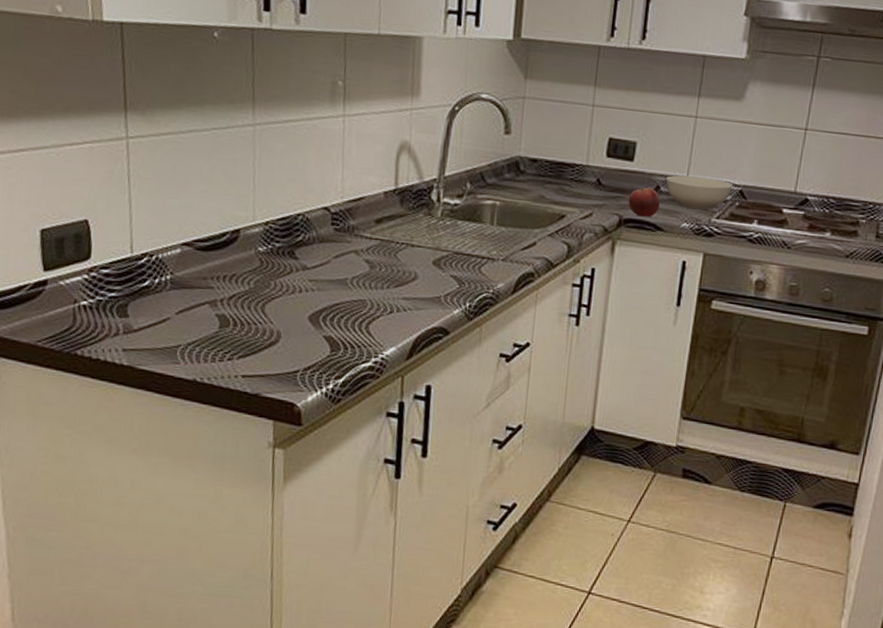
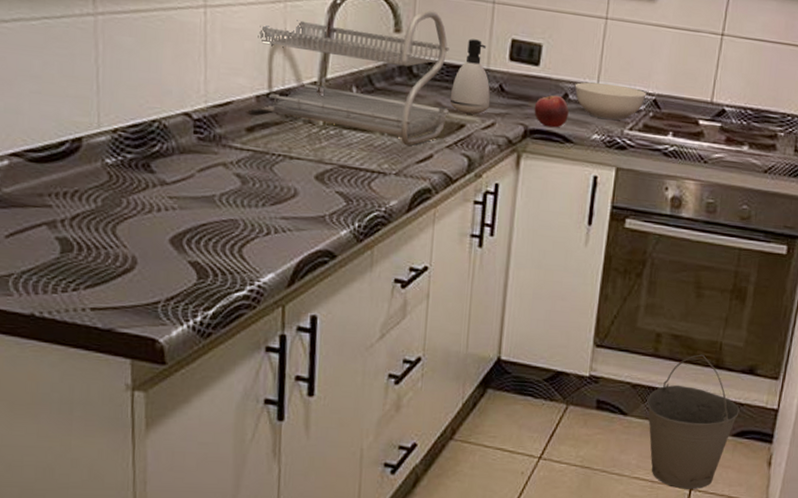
dish rack: none [373,113,553,235] -> present [243,10,450,146]
soap dispenser: none [552,138,589,206] -> present [449,39,491,115]
bucket: none [729,428,821,557] -> present [646,354,740,489]

